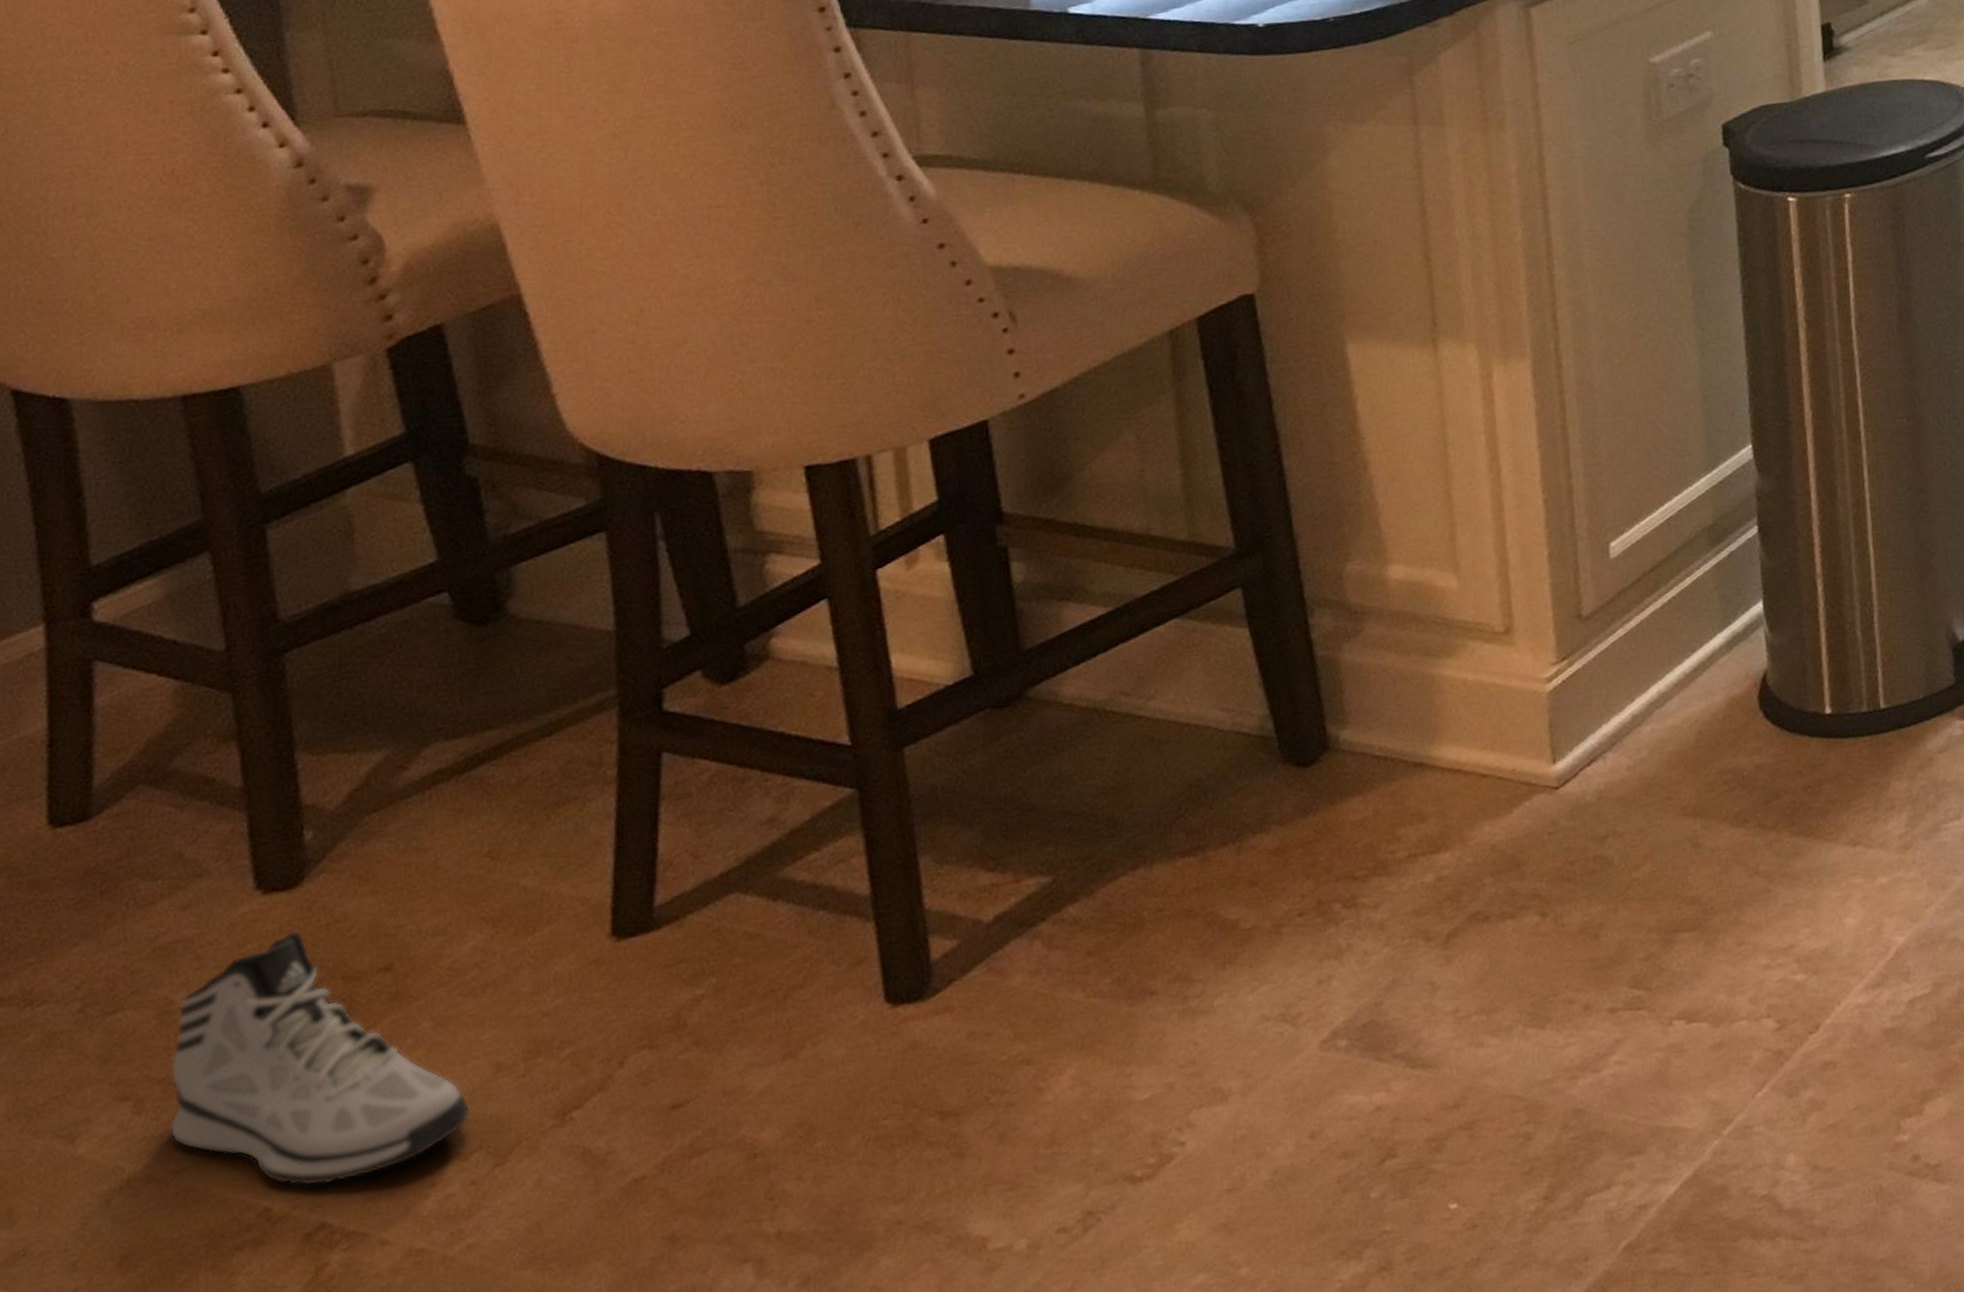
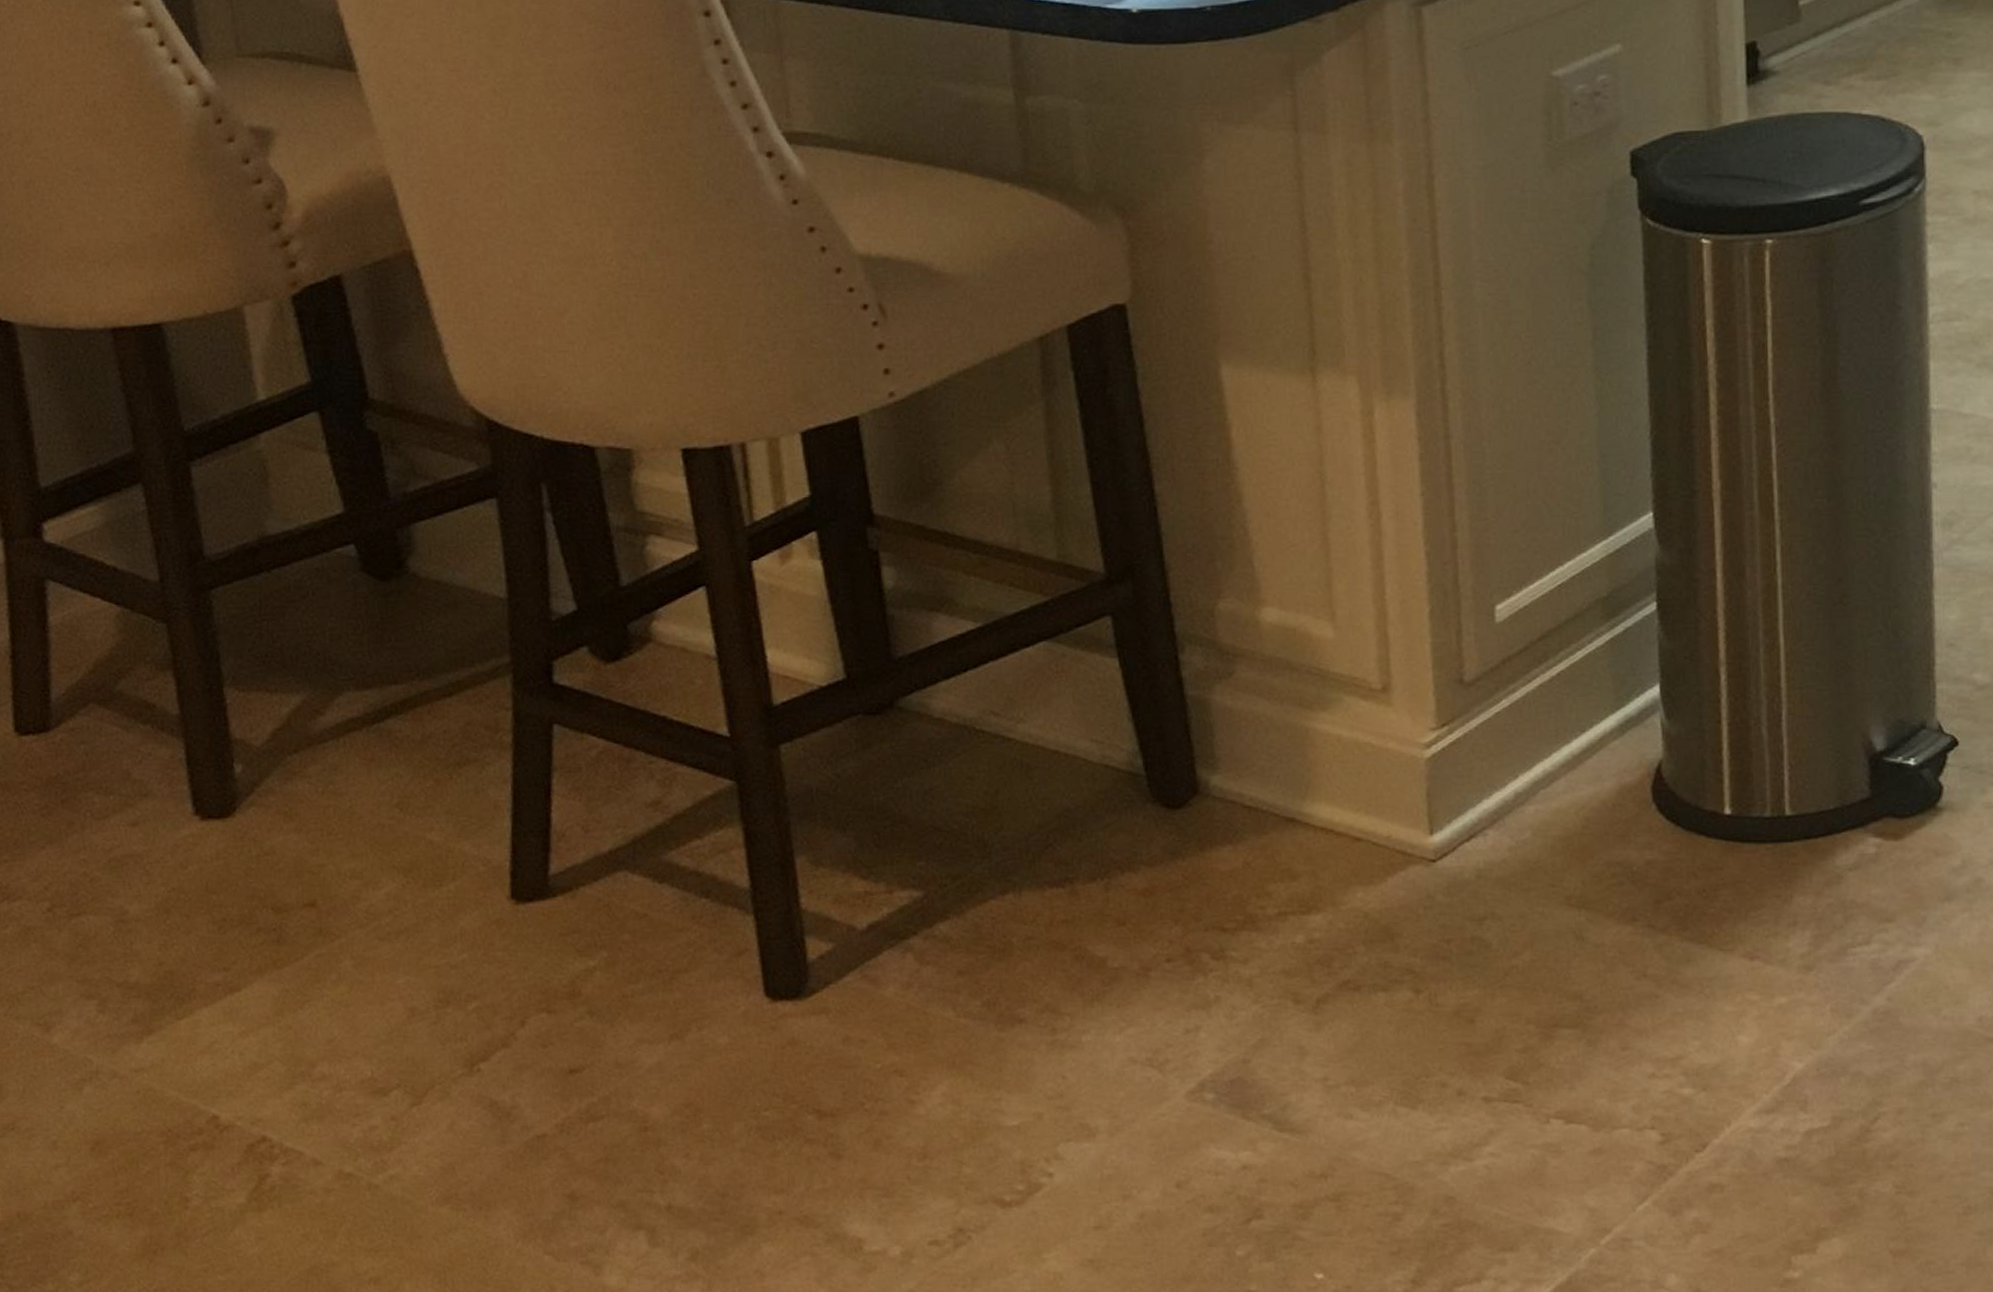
sneaker: present [169,931,470,1186] -> none [128,858,389,1101]

